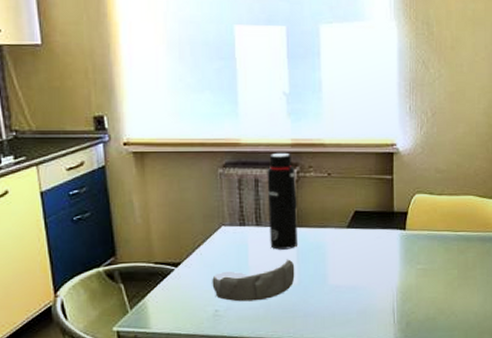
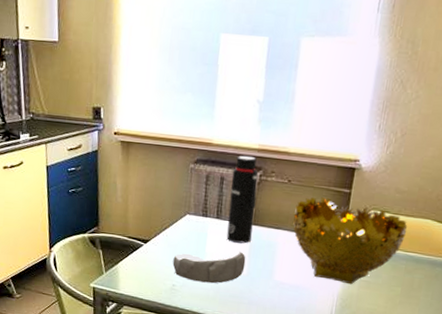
decorative bowl: none [338,187,453,276] -> present [292,197,408,285]

